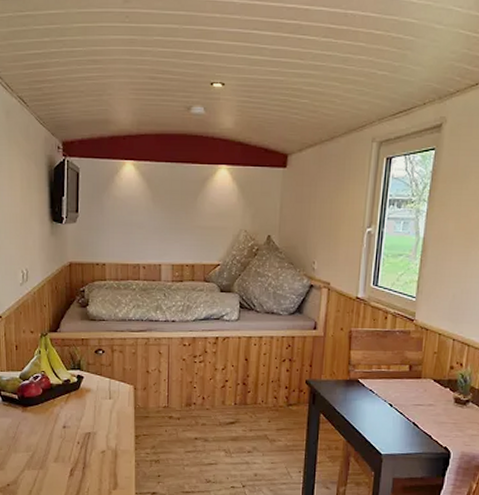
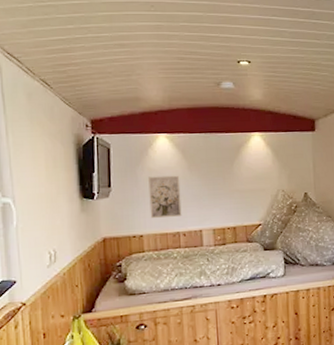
wall art: none [113,205,143,249] -> present [148,175,182,219]

